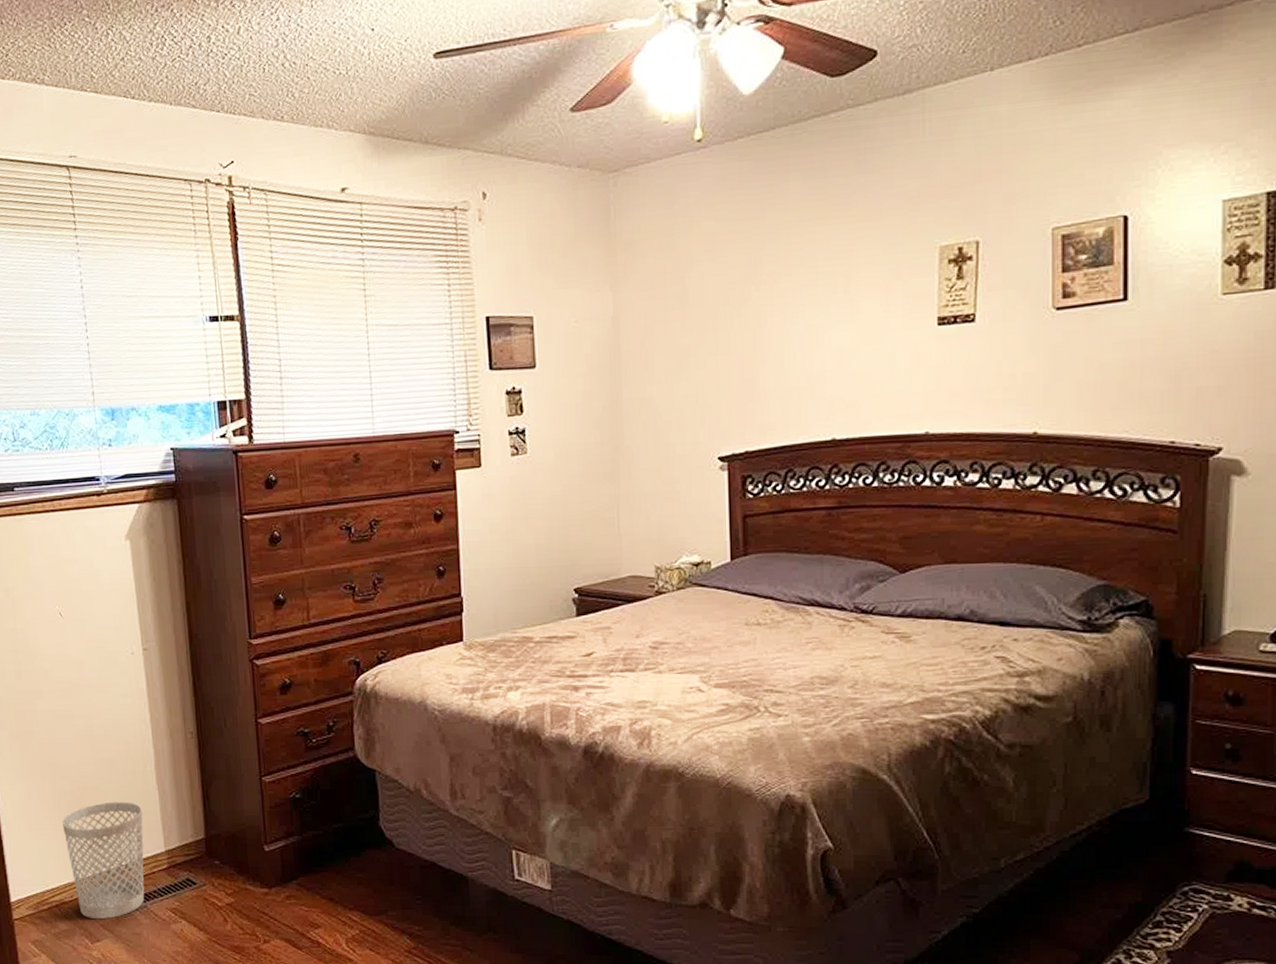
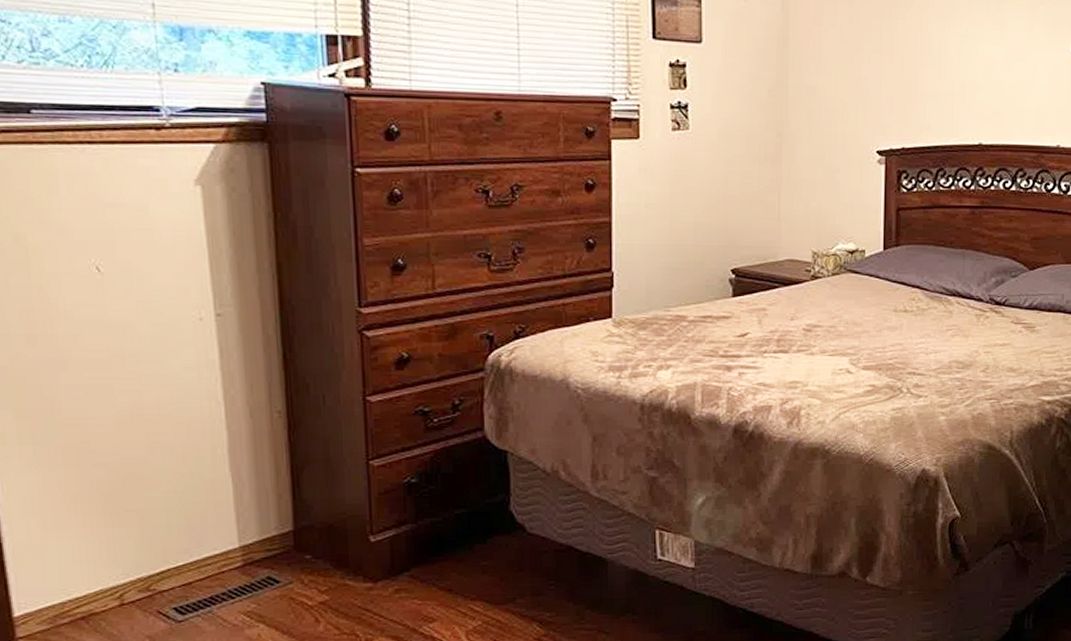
wastebasket: present [62,802,145,920] -> none [93,492,210,631]

